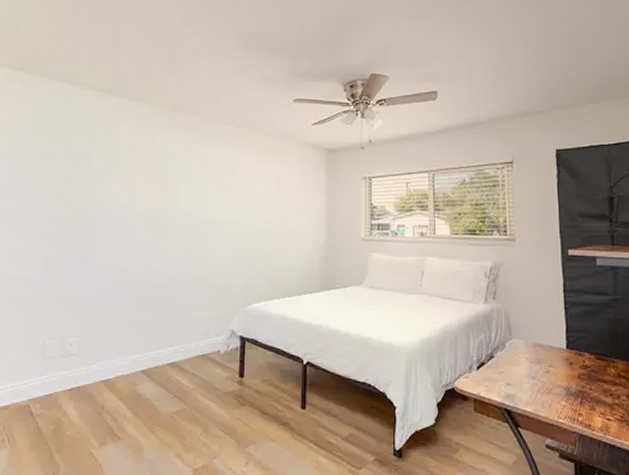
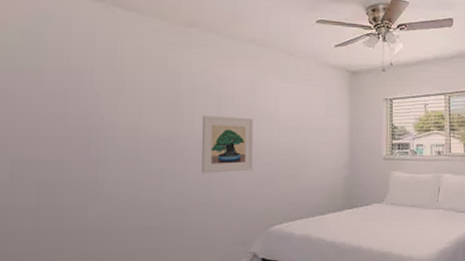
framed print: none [184,195,233,251] -> present [201,116,254,174]

